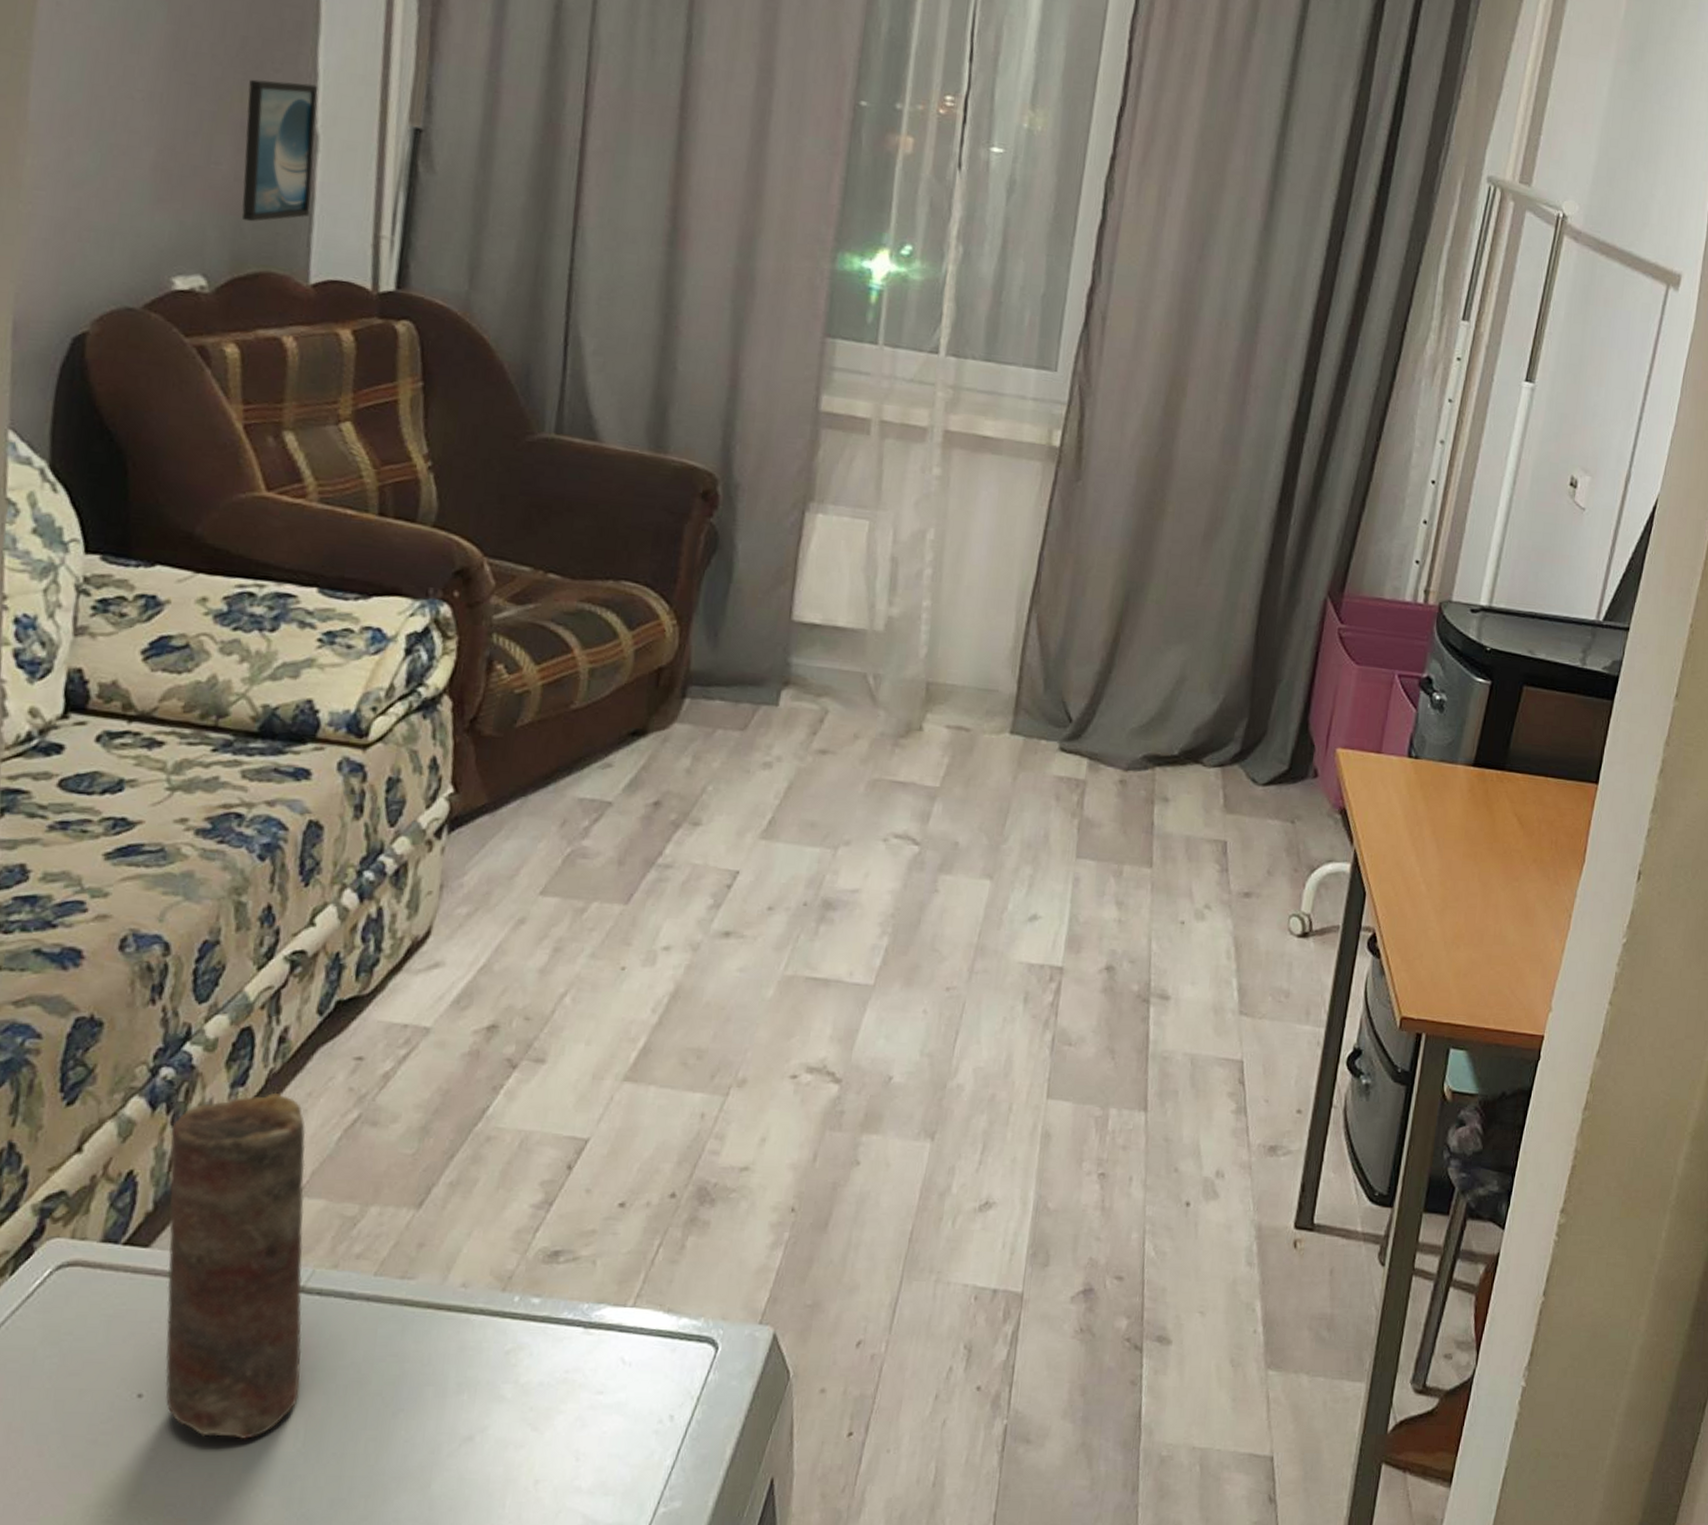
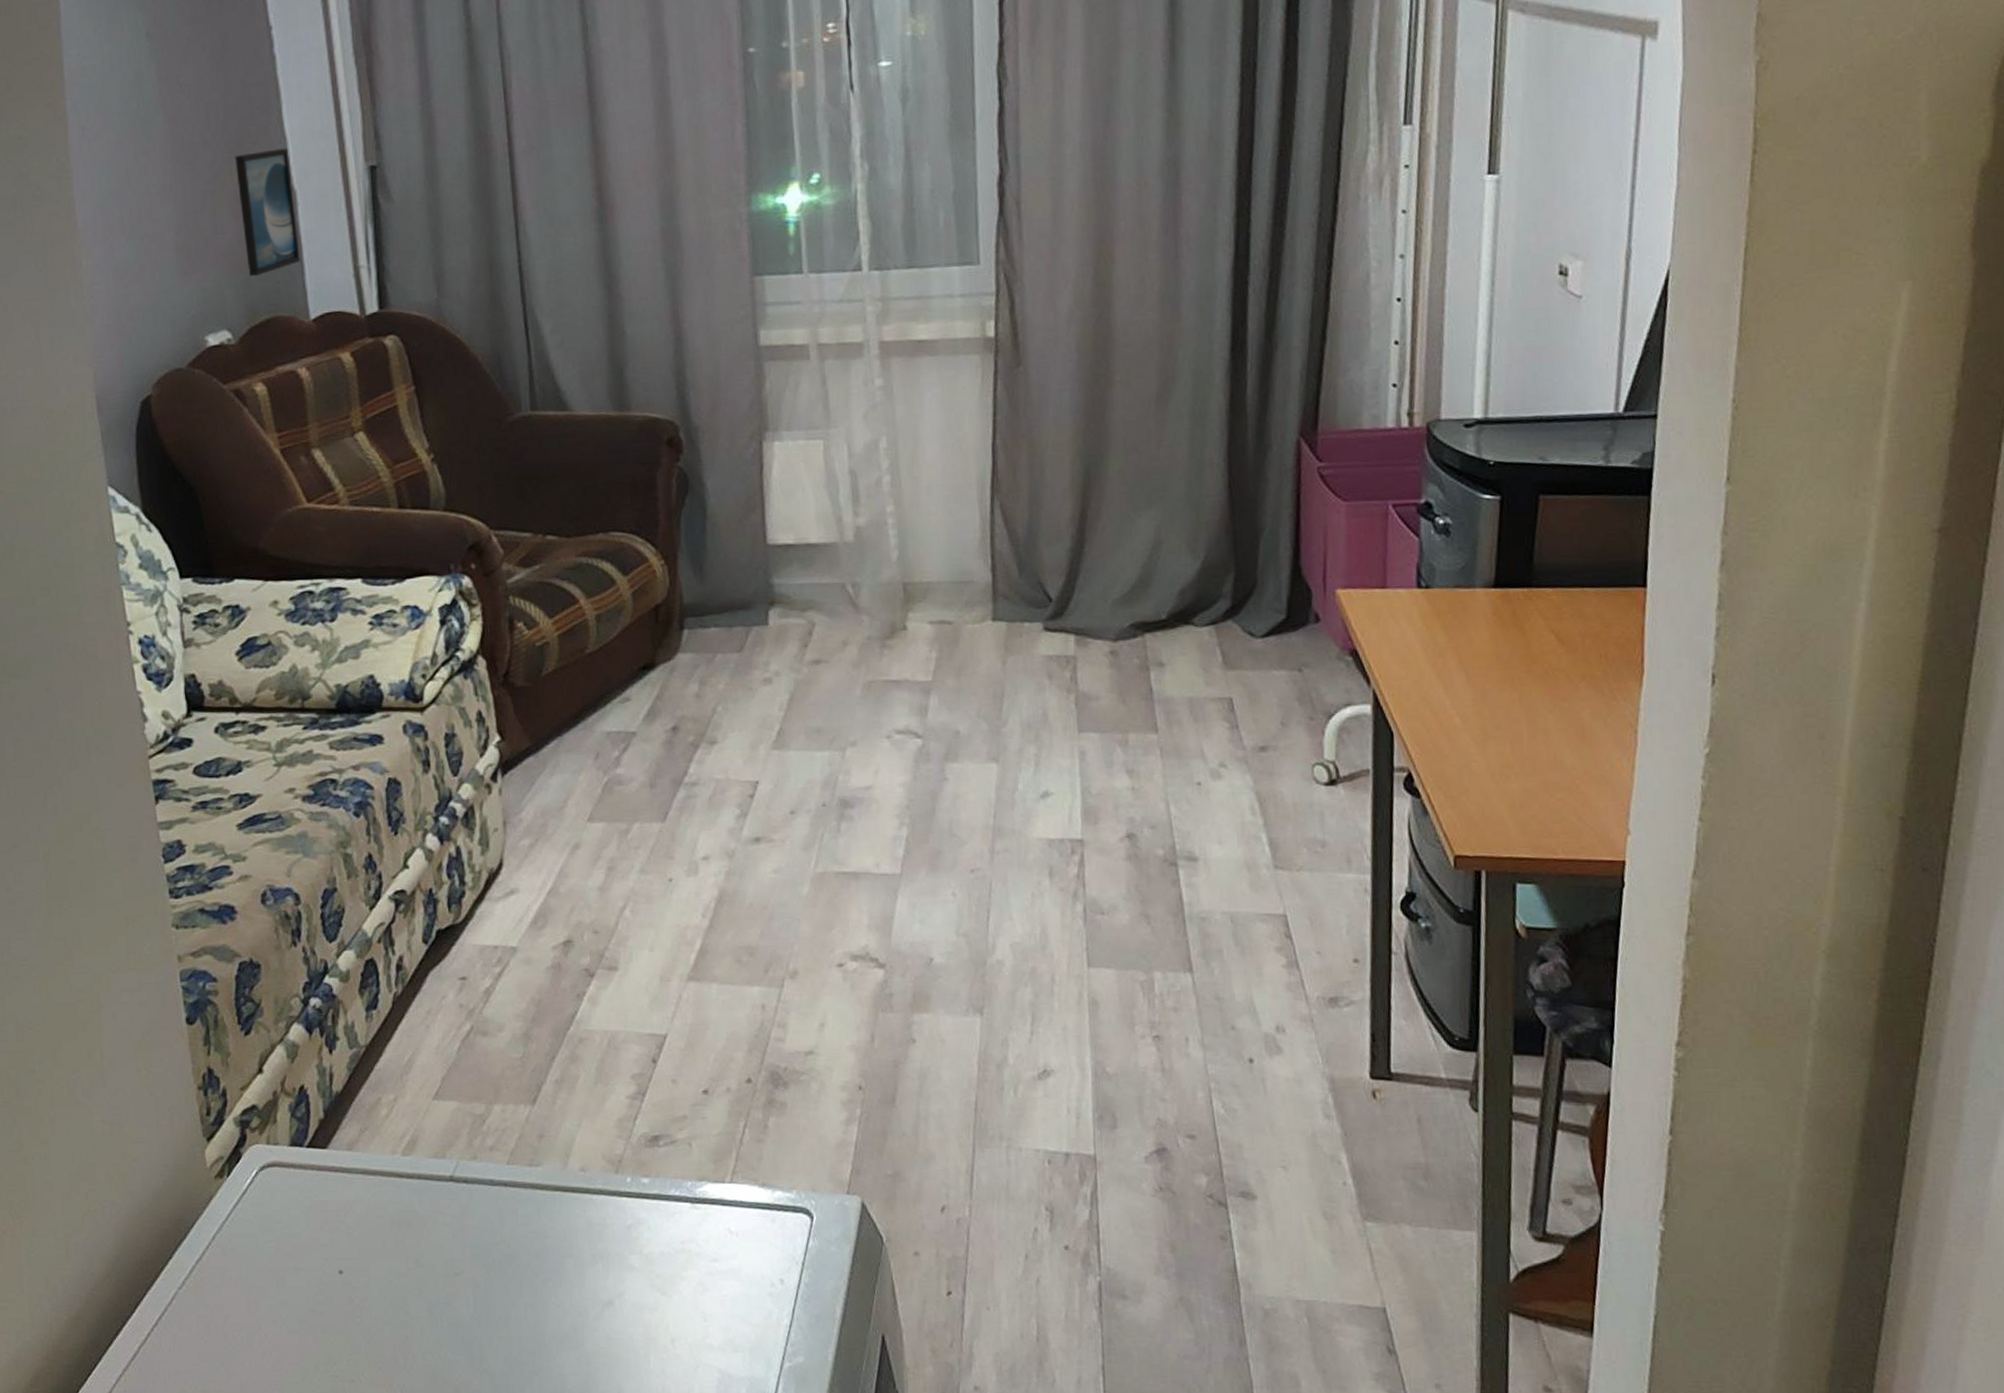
candle: present [165,1092,306,1440] -> none [325,1012,464,1308]

